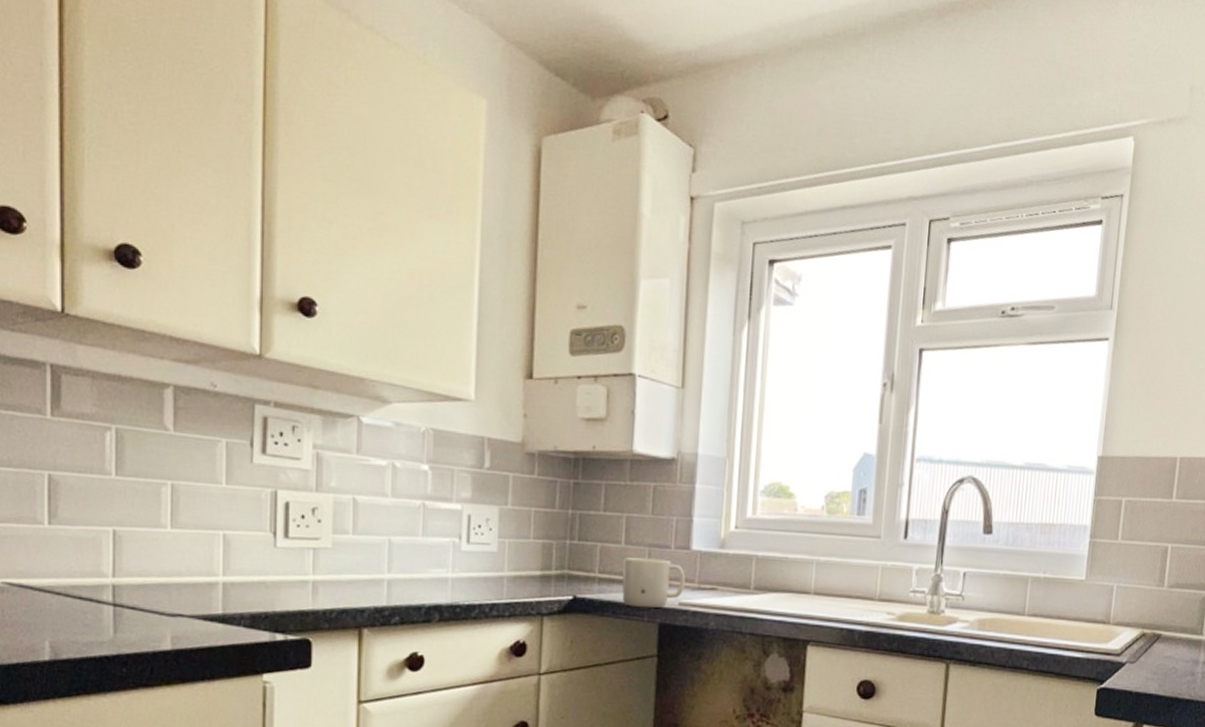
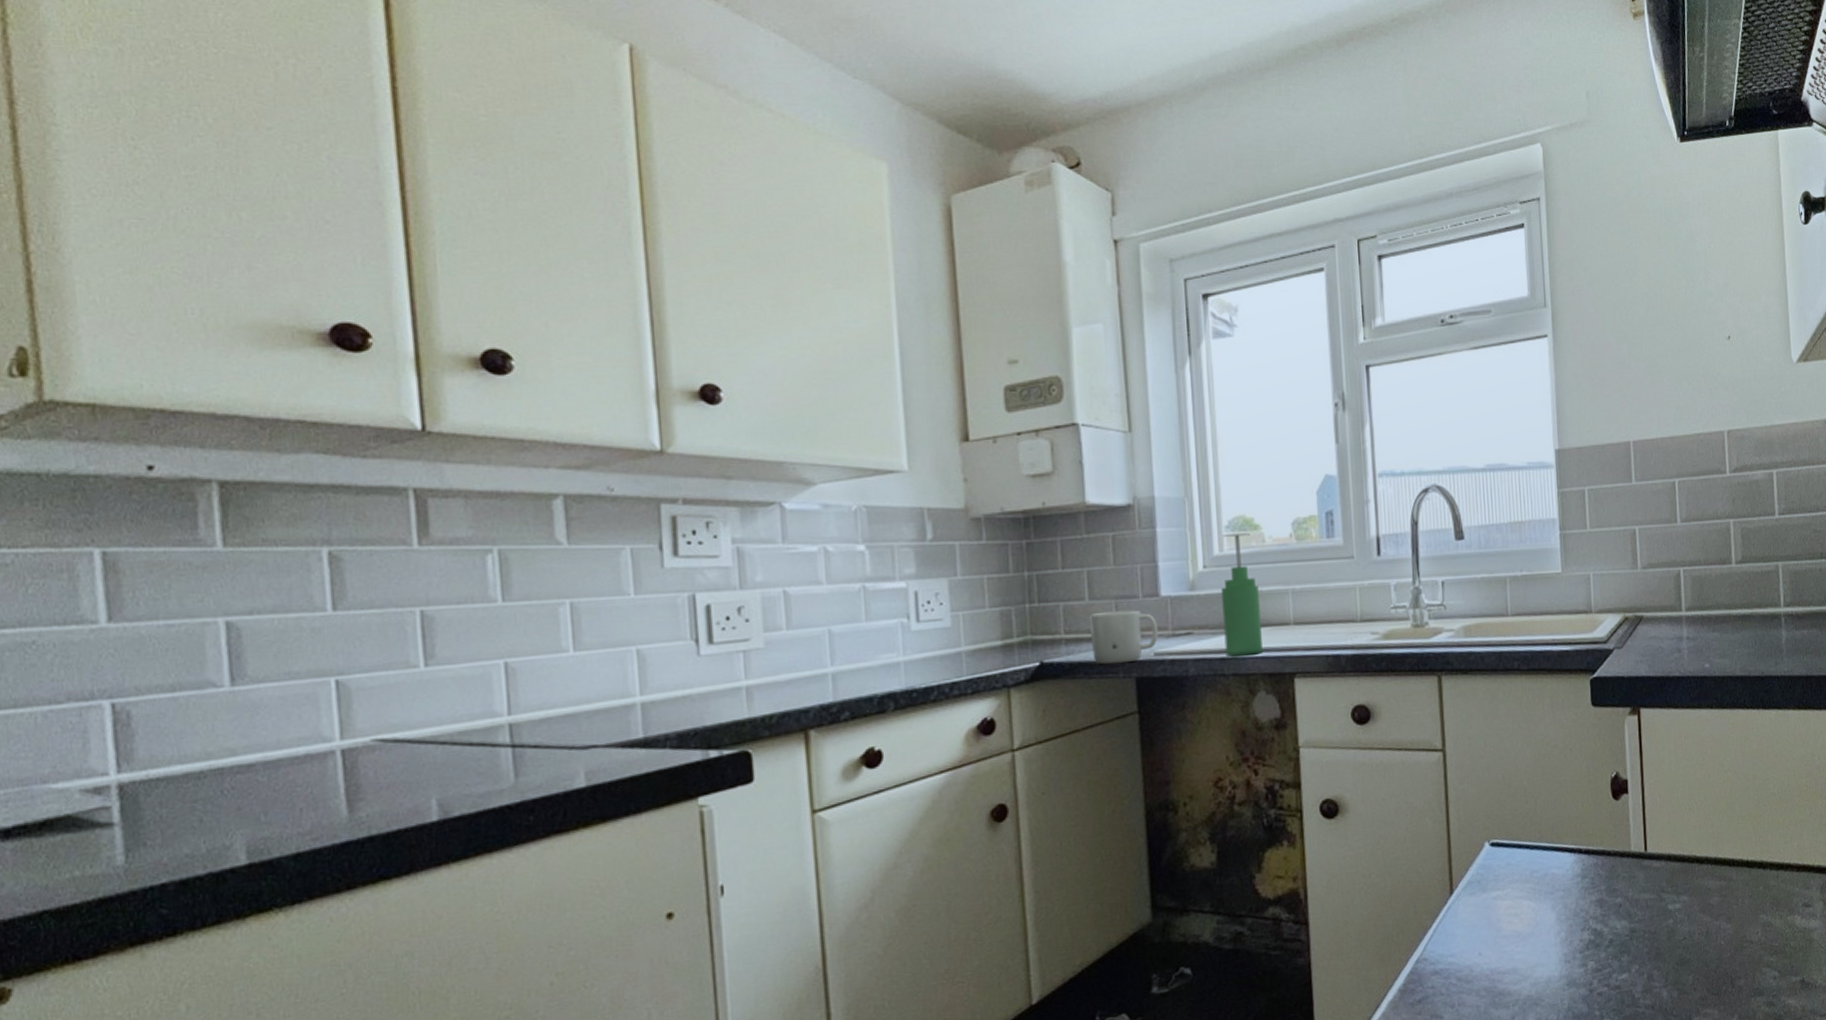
soap dispenser: none [745,498,785,618] -> present [1221,533,1263,657]

